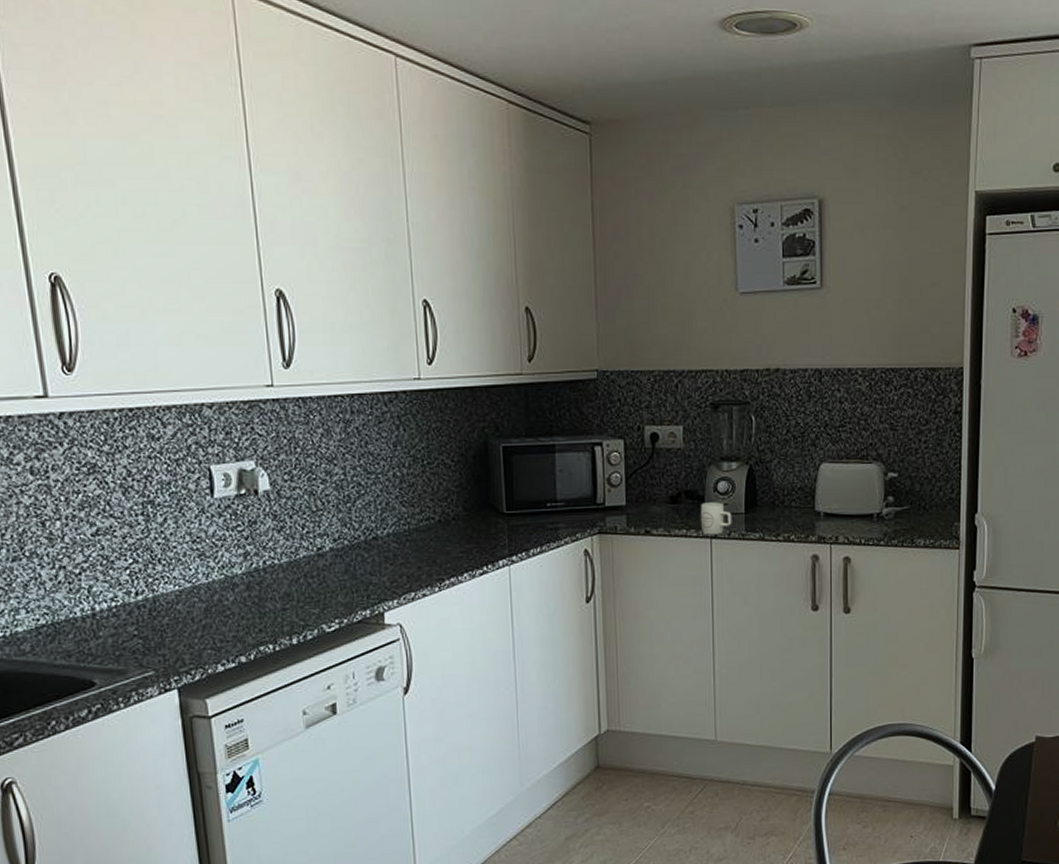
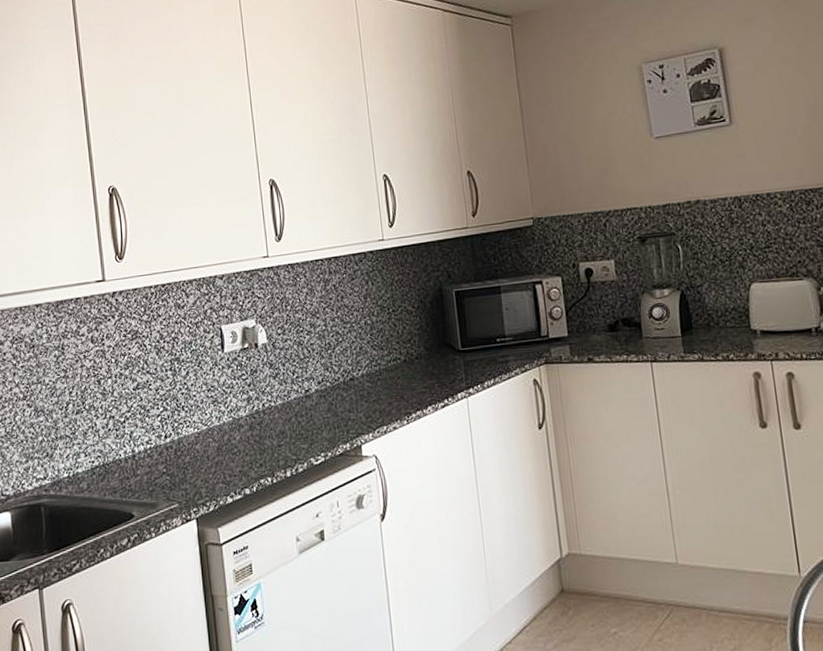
mug: present [700,502,732,535] -> none [638,327,670,359]

